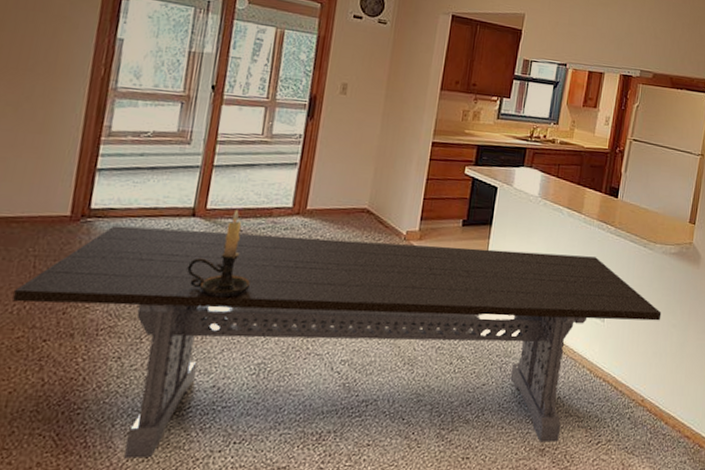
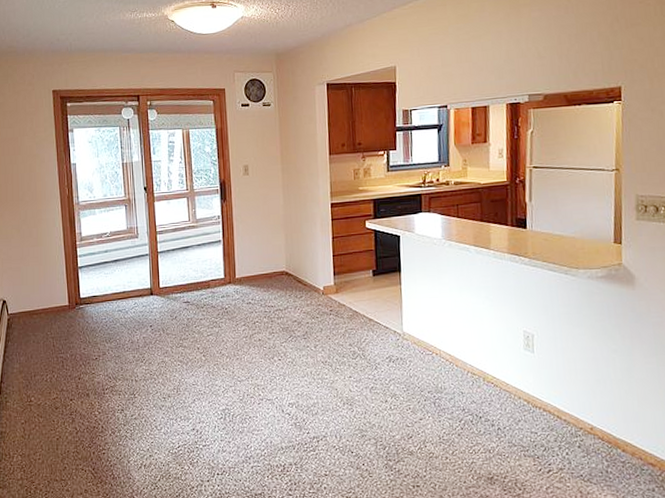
dining table: present [12,225,662,459] -> none [45,290,598,487]
candle holder: present [187,209,250,298] -> none [155,285,204,358]

